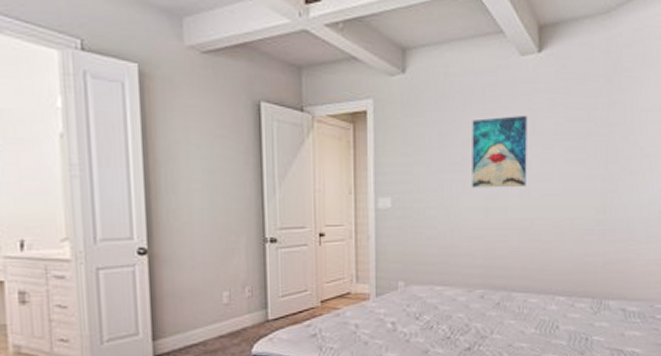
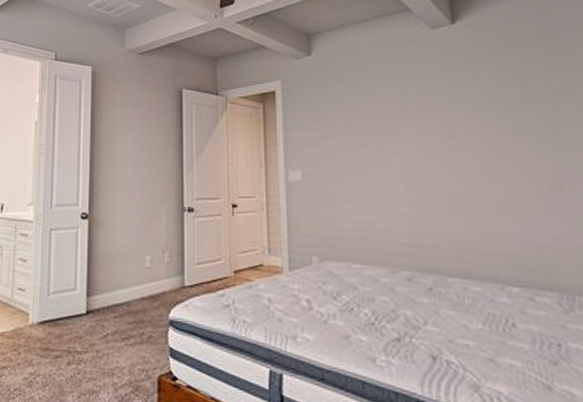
wall art: present [472,115,527,188] -> none [383,85,452,161]

